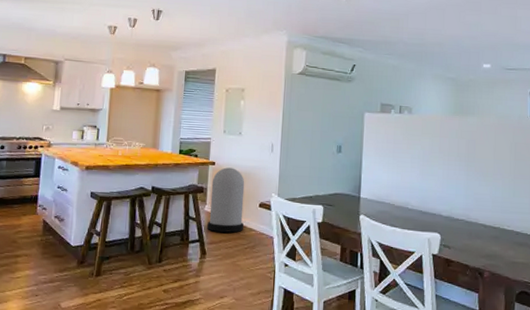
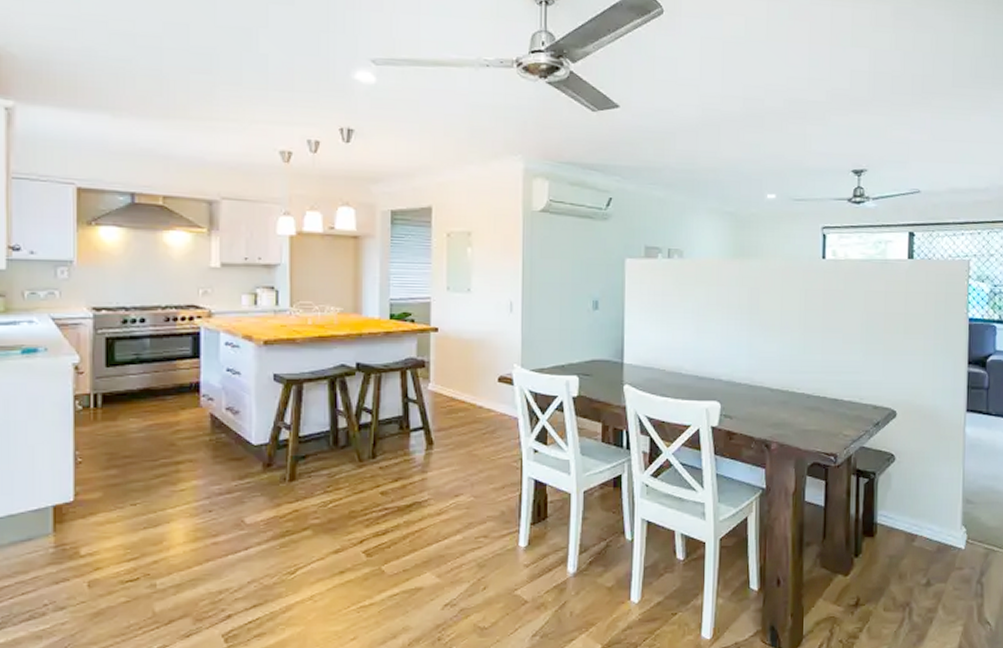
trash can: present [207,167,245,233] -> none [433,334,481,416]

